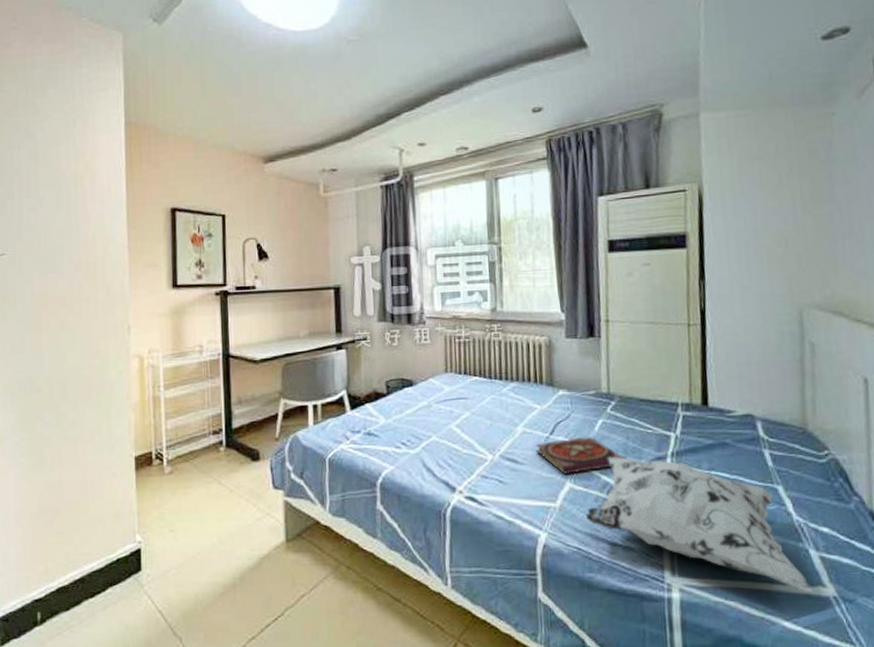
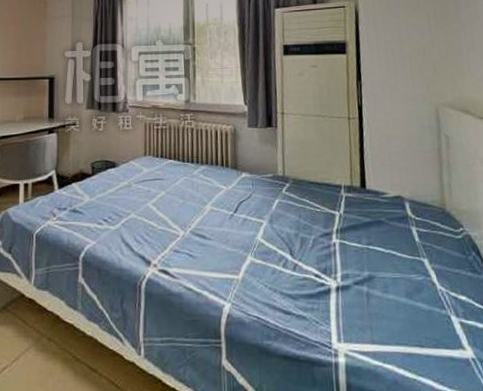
book: present [535,436,626,474] -> none [221,214,298,249]
decorative pillow: present [586,457,814,593] -> none [265,233,456,356]

